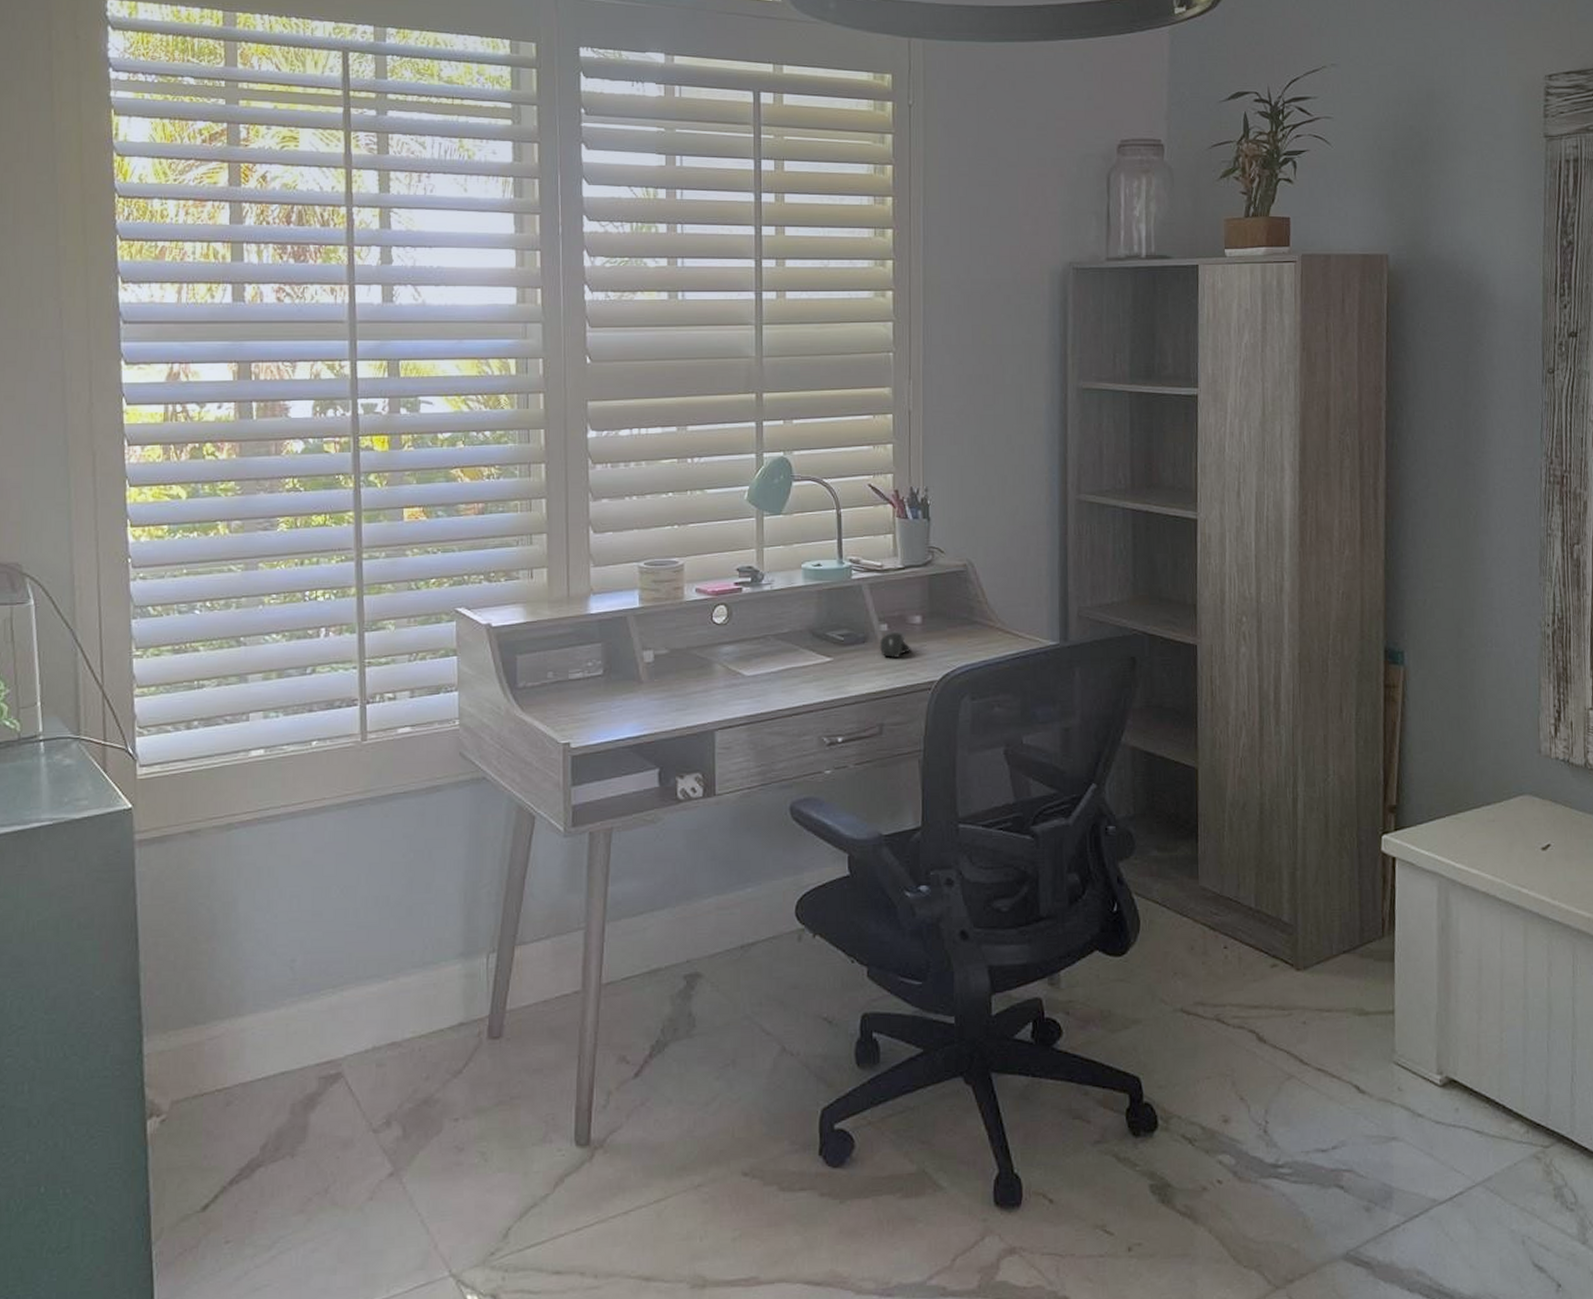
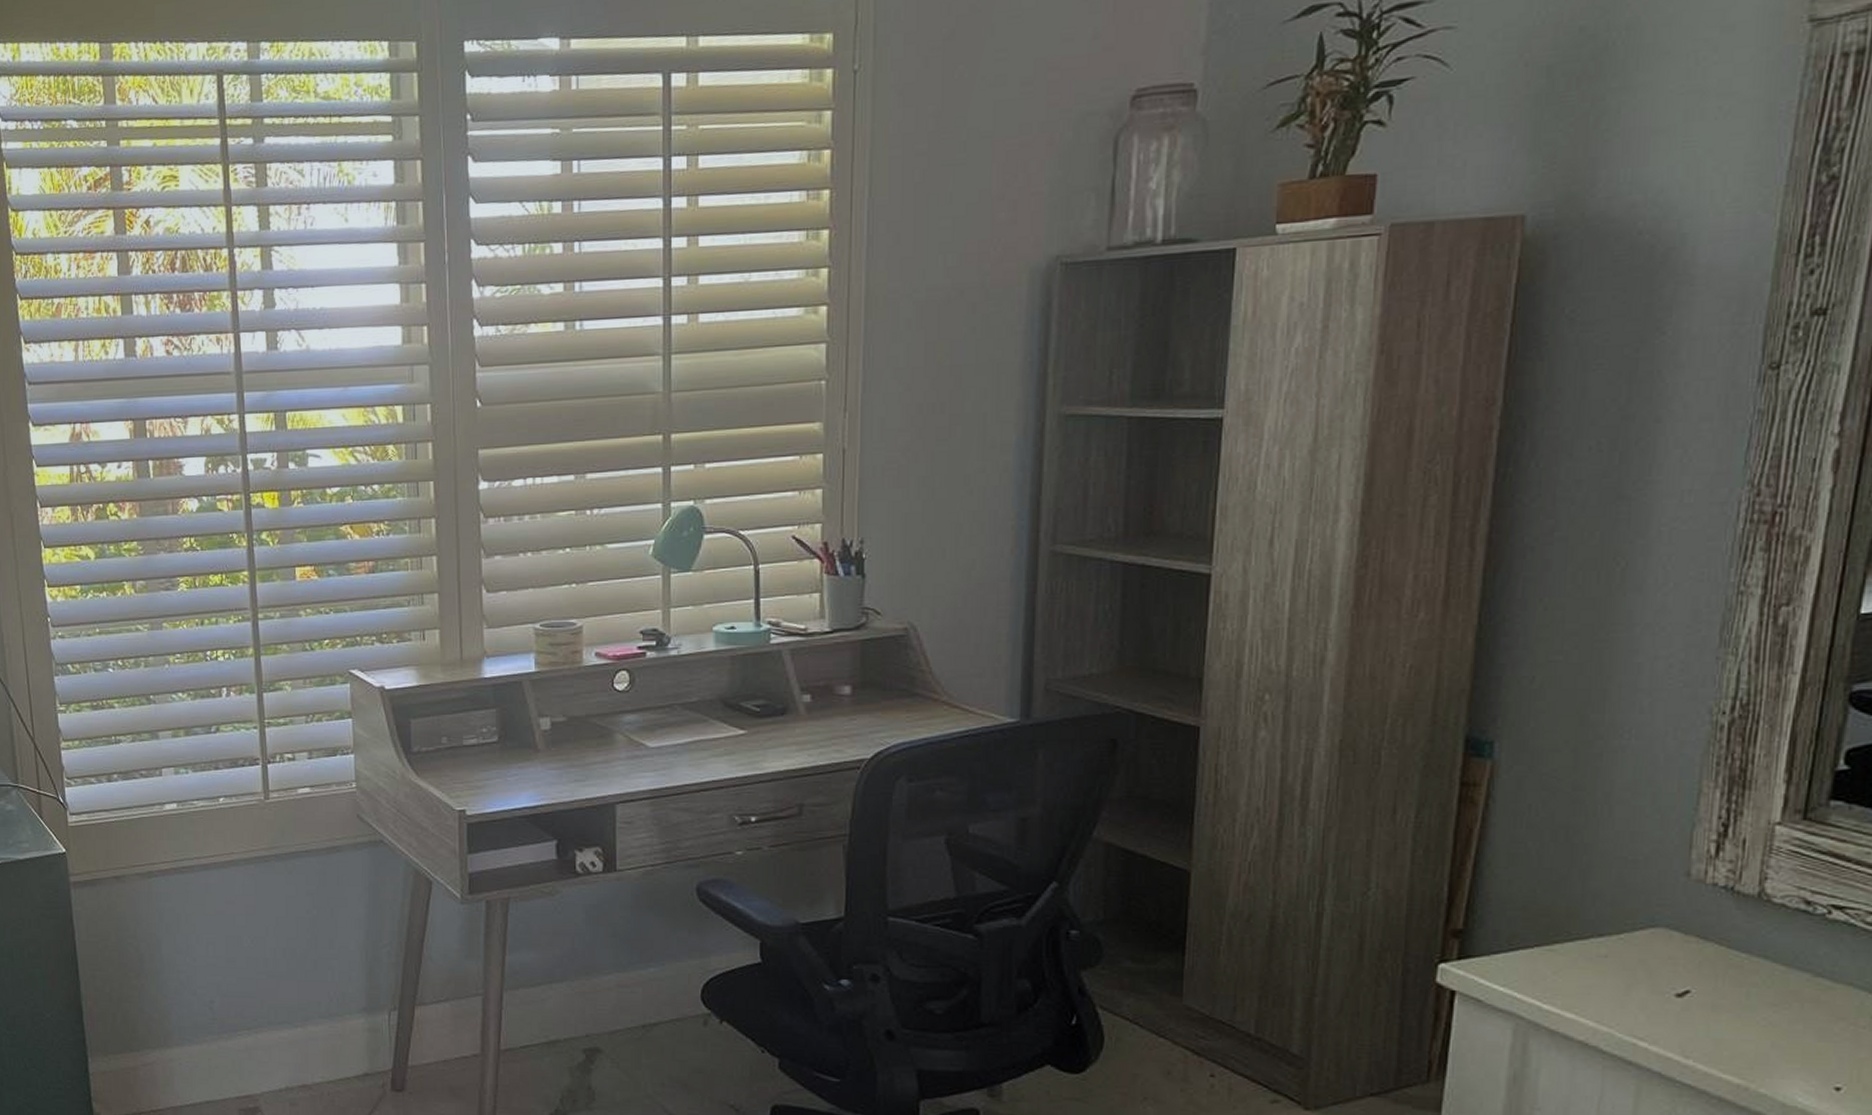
computer mouse: present [879,633,911,658] -> none [800,704,838,732]

